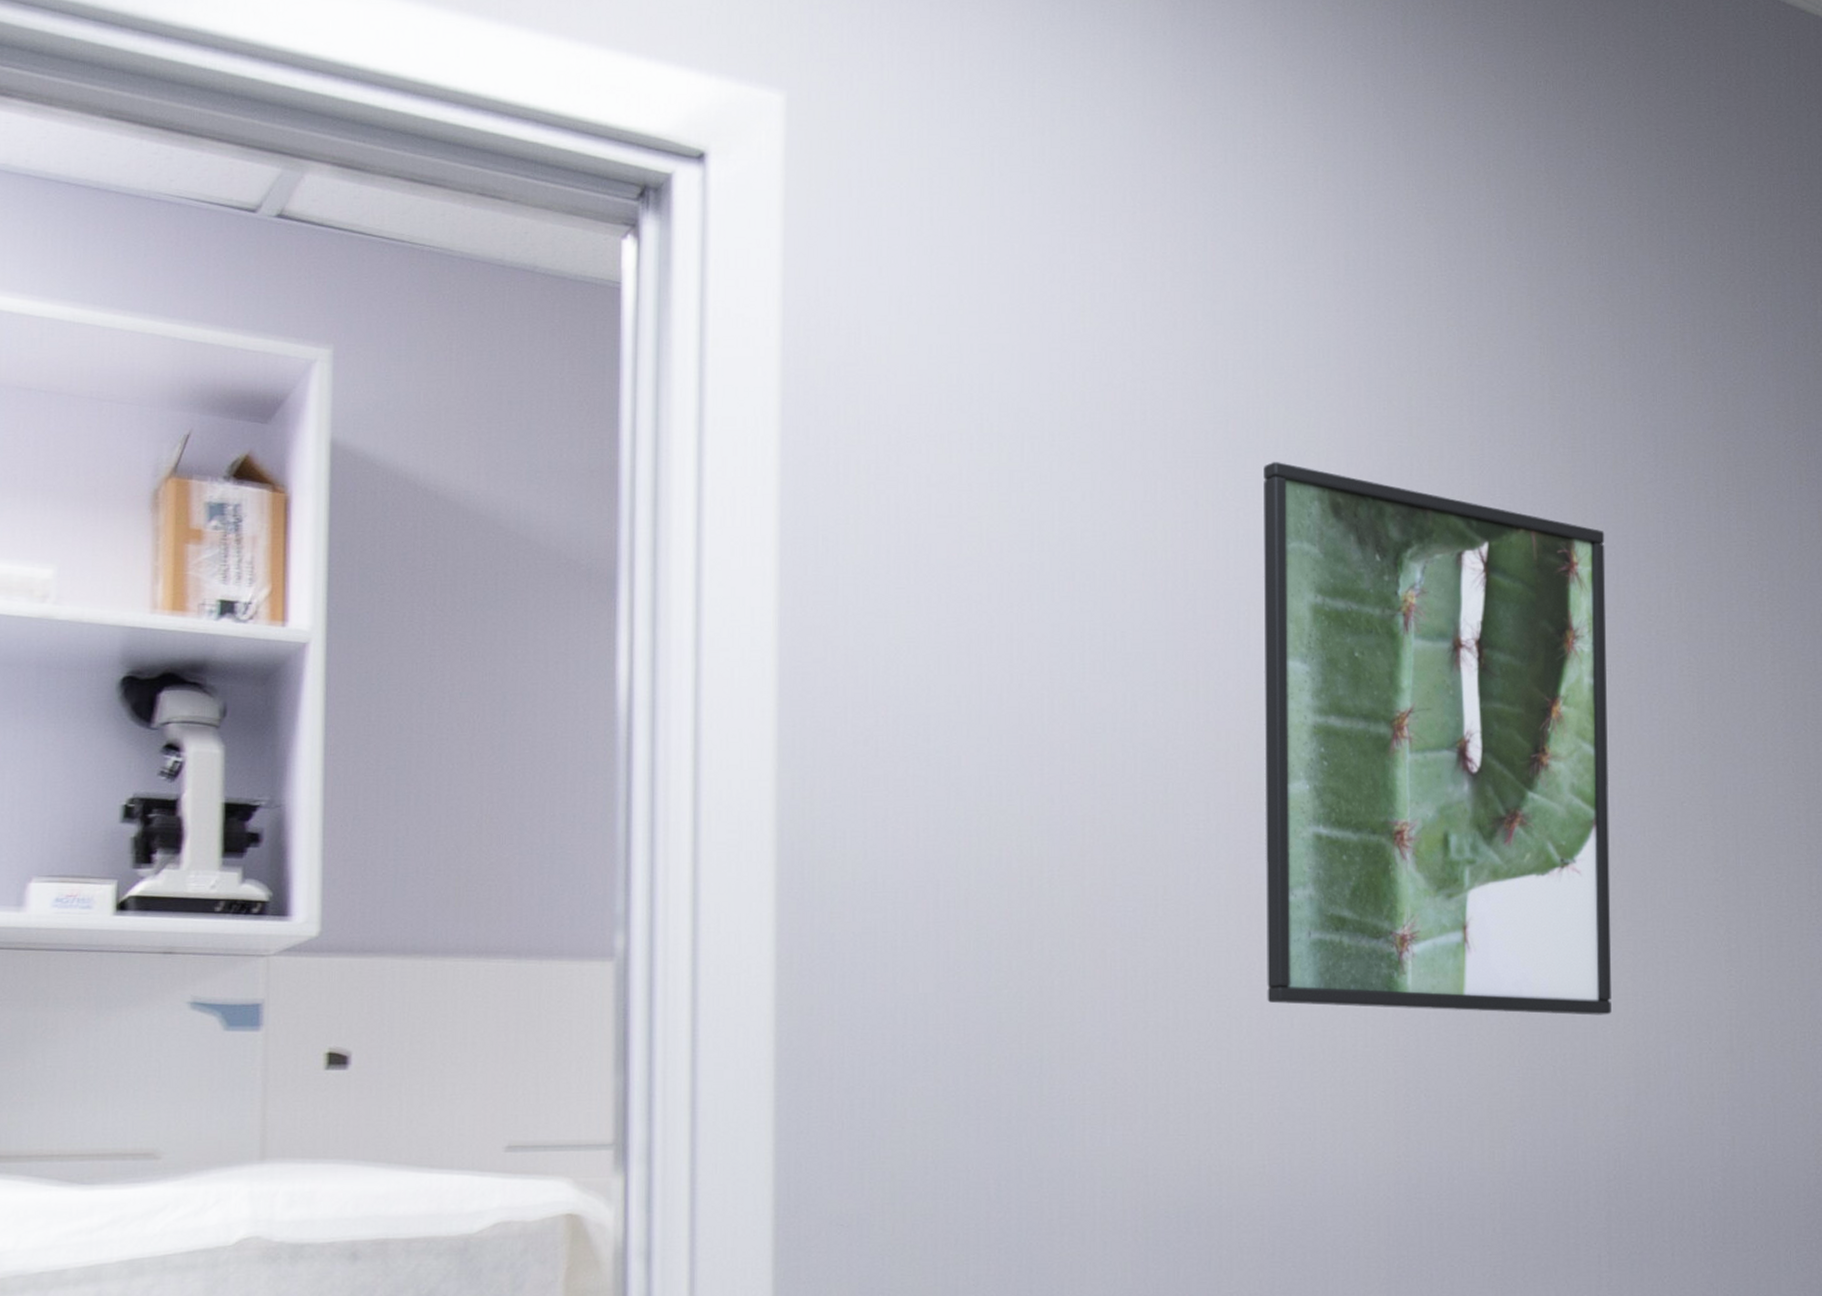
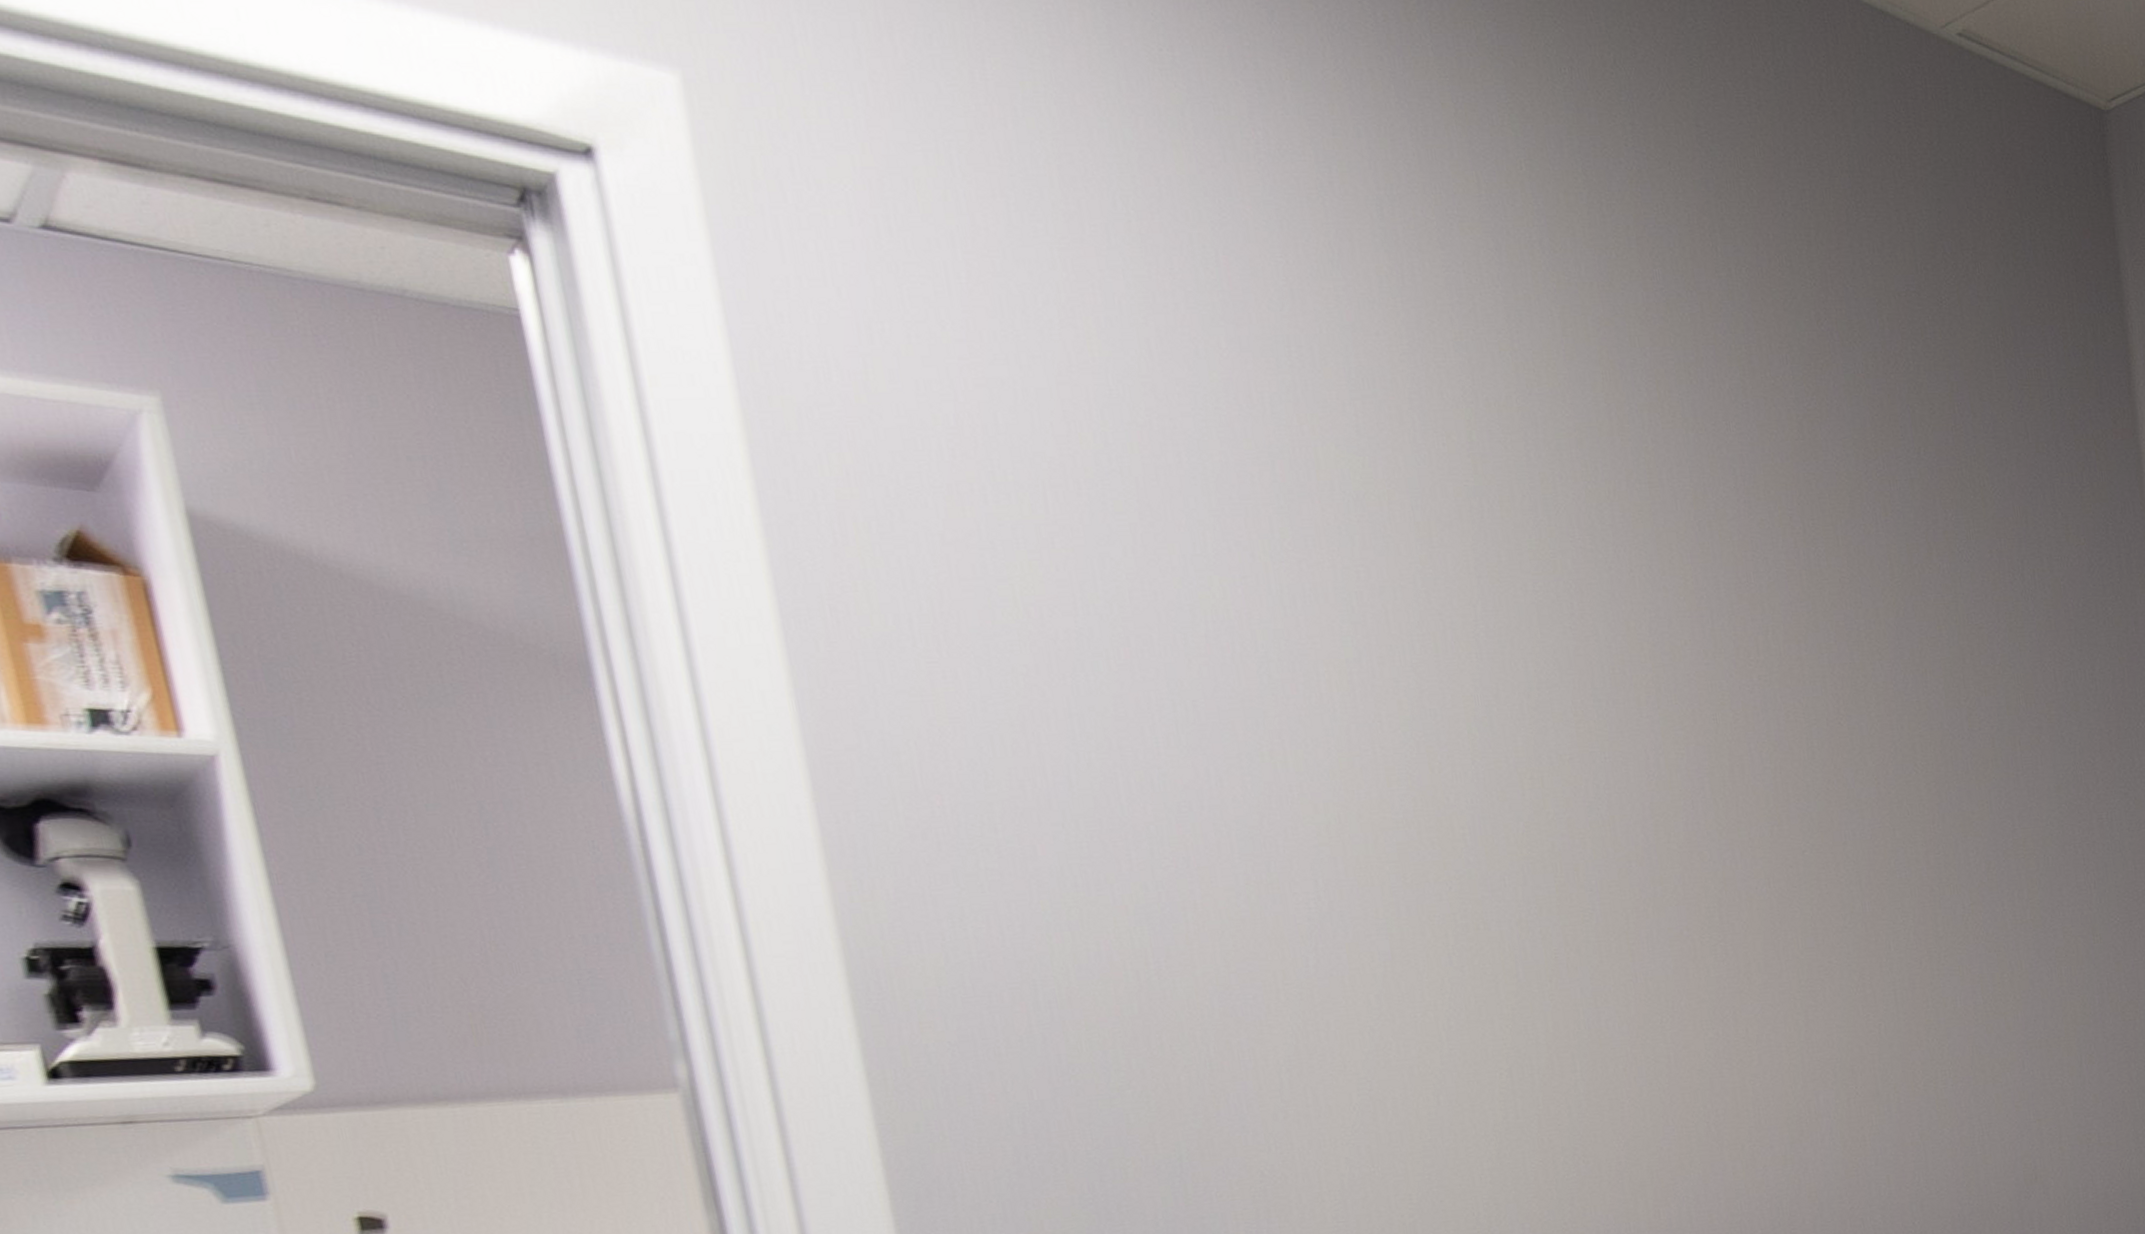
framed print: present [1263,461,1612,1016] -> none [1321,505,1758,1083]

